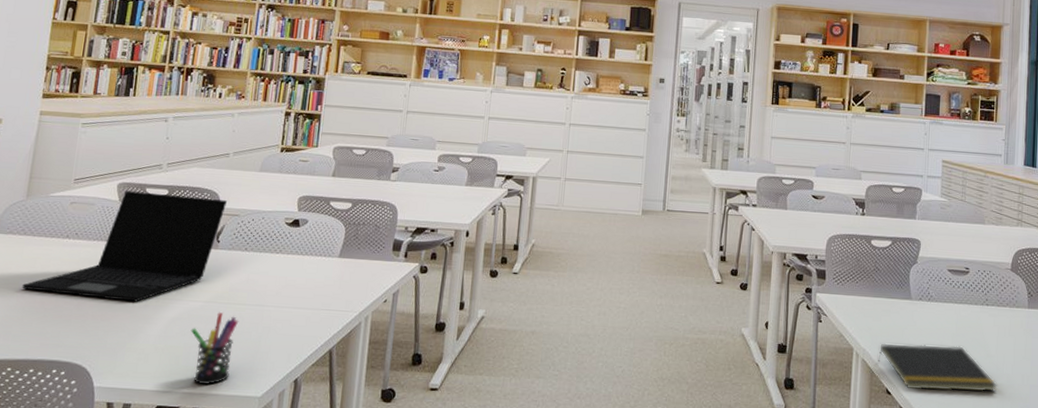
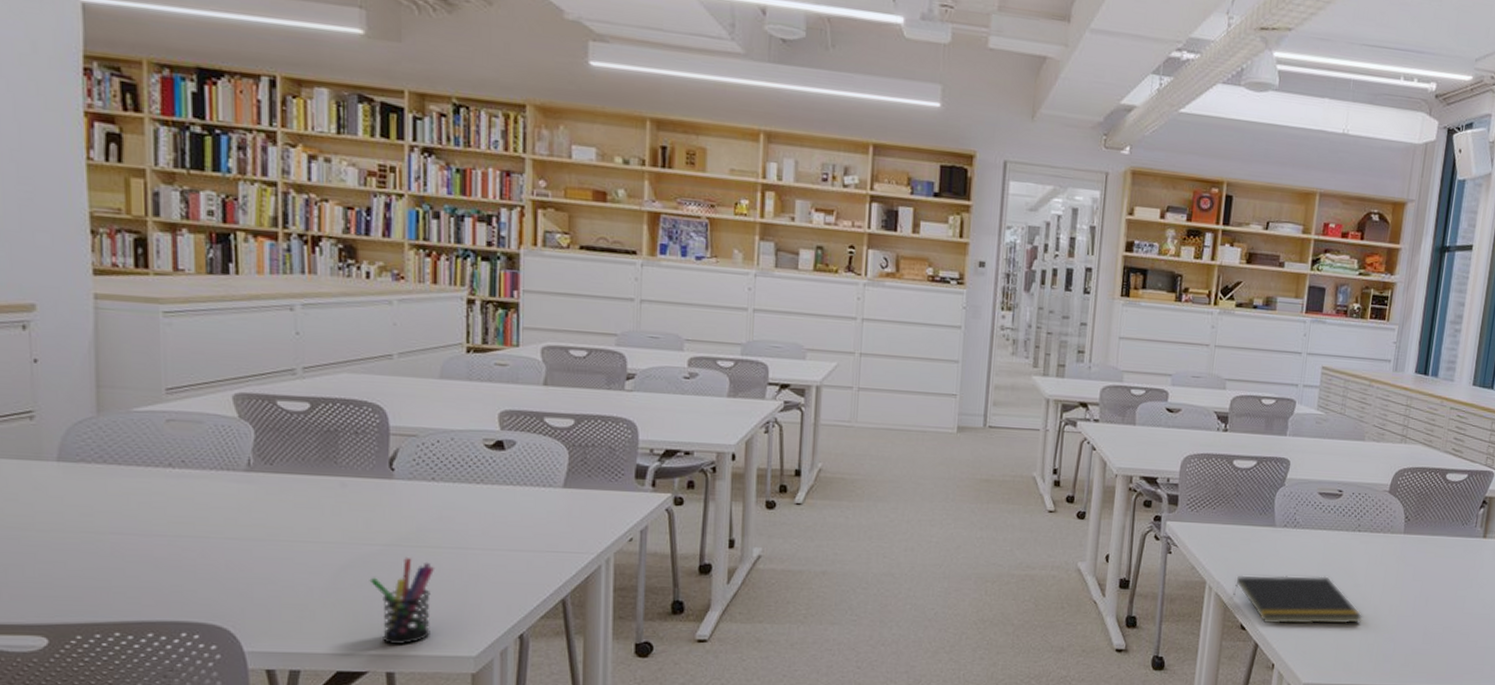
laptop: present [22,191,228,302] -> none [114,404,399,547]

